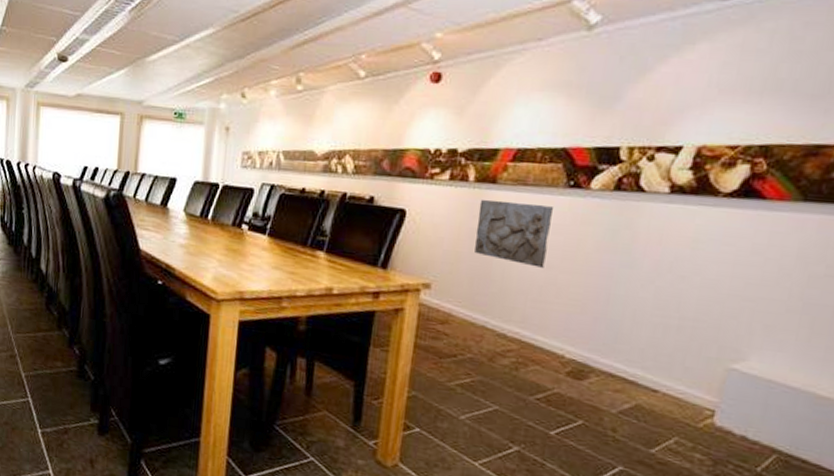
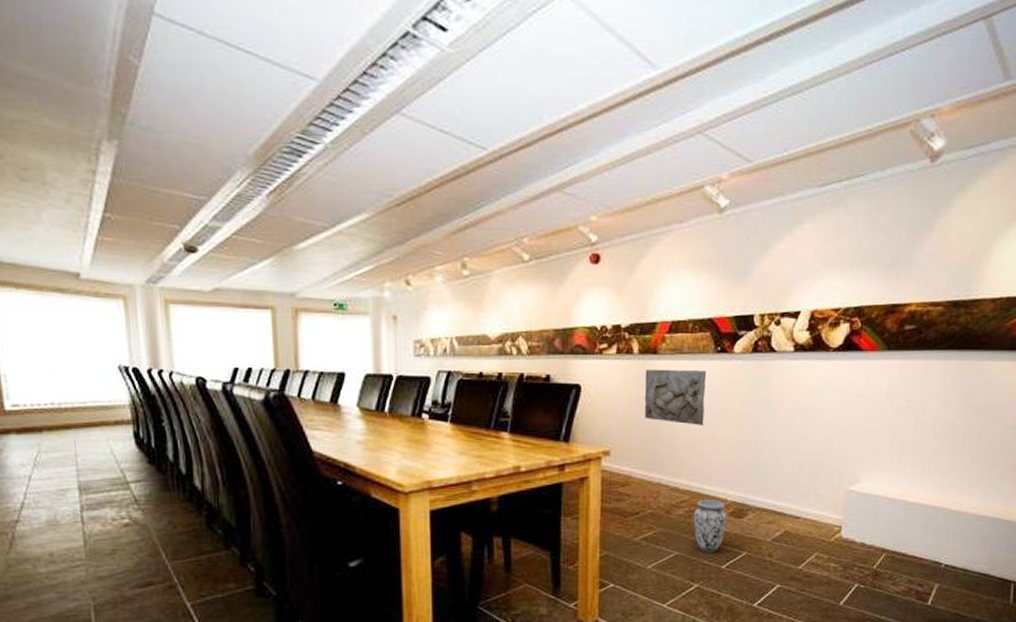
vase: none [520,351,563,415] -> present [693,499,728,553]

